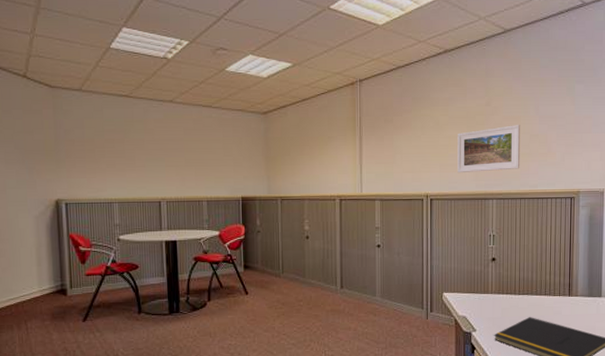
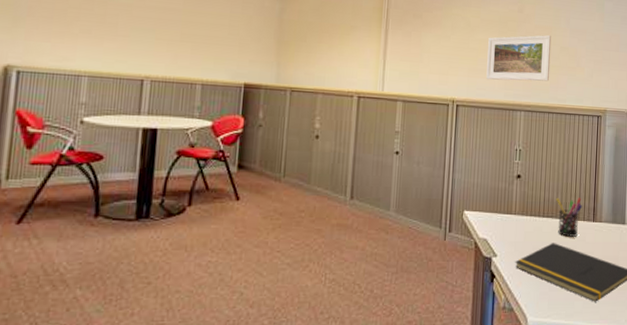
pen holder: none [531,275,558,311] -> present [556,198,583,237]

